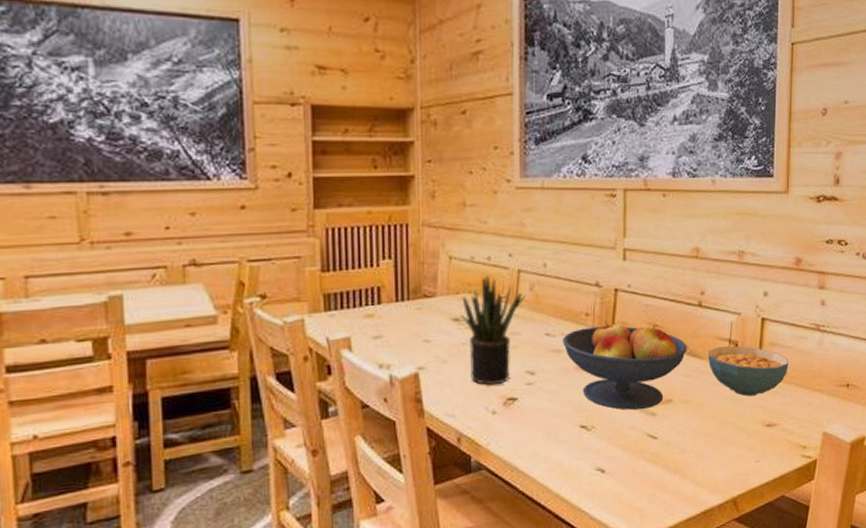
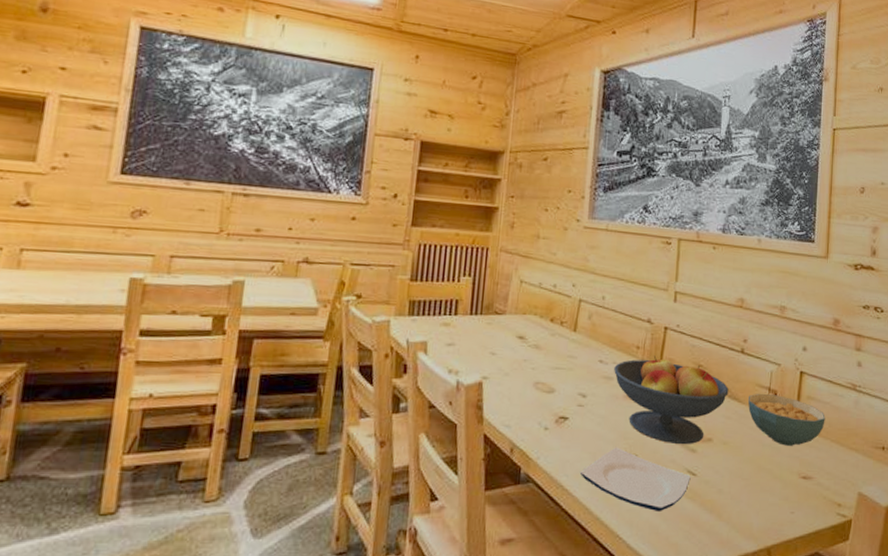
potted plant: present [460,274,525,386] -> none [525,300,584,403]
plate: none [536,421,652,480] -> present [581,447,691,511]

